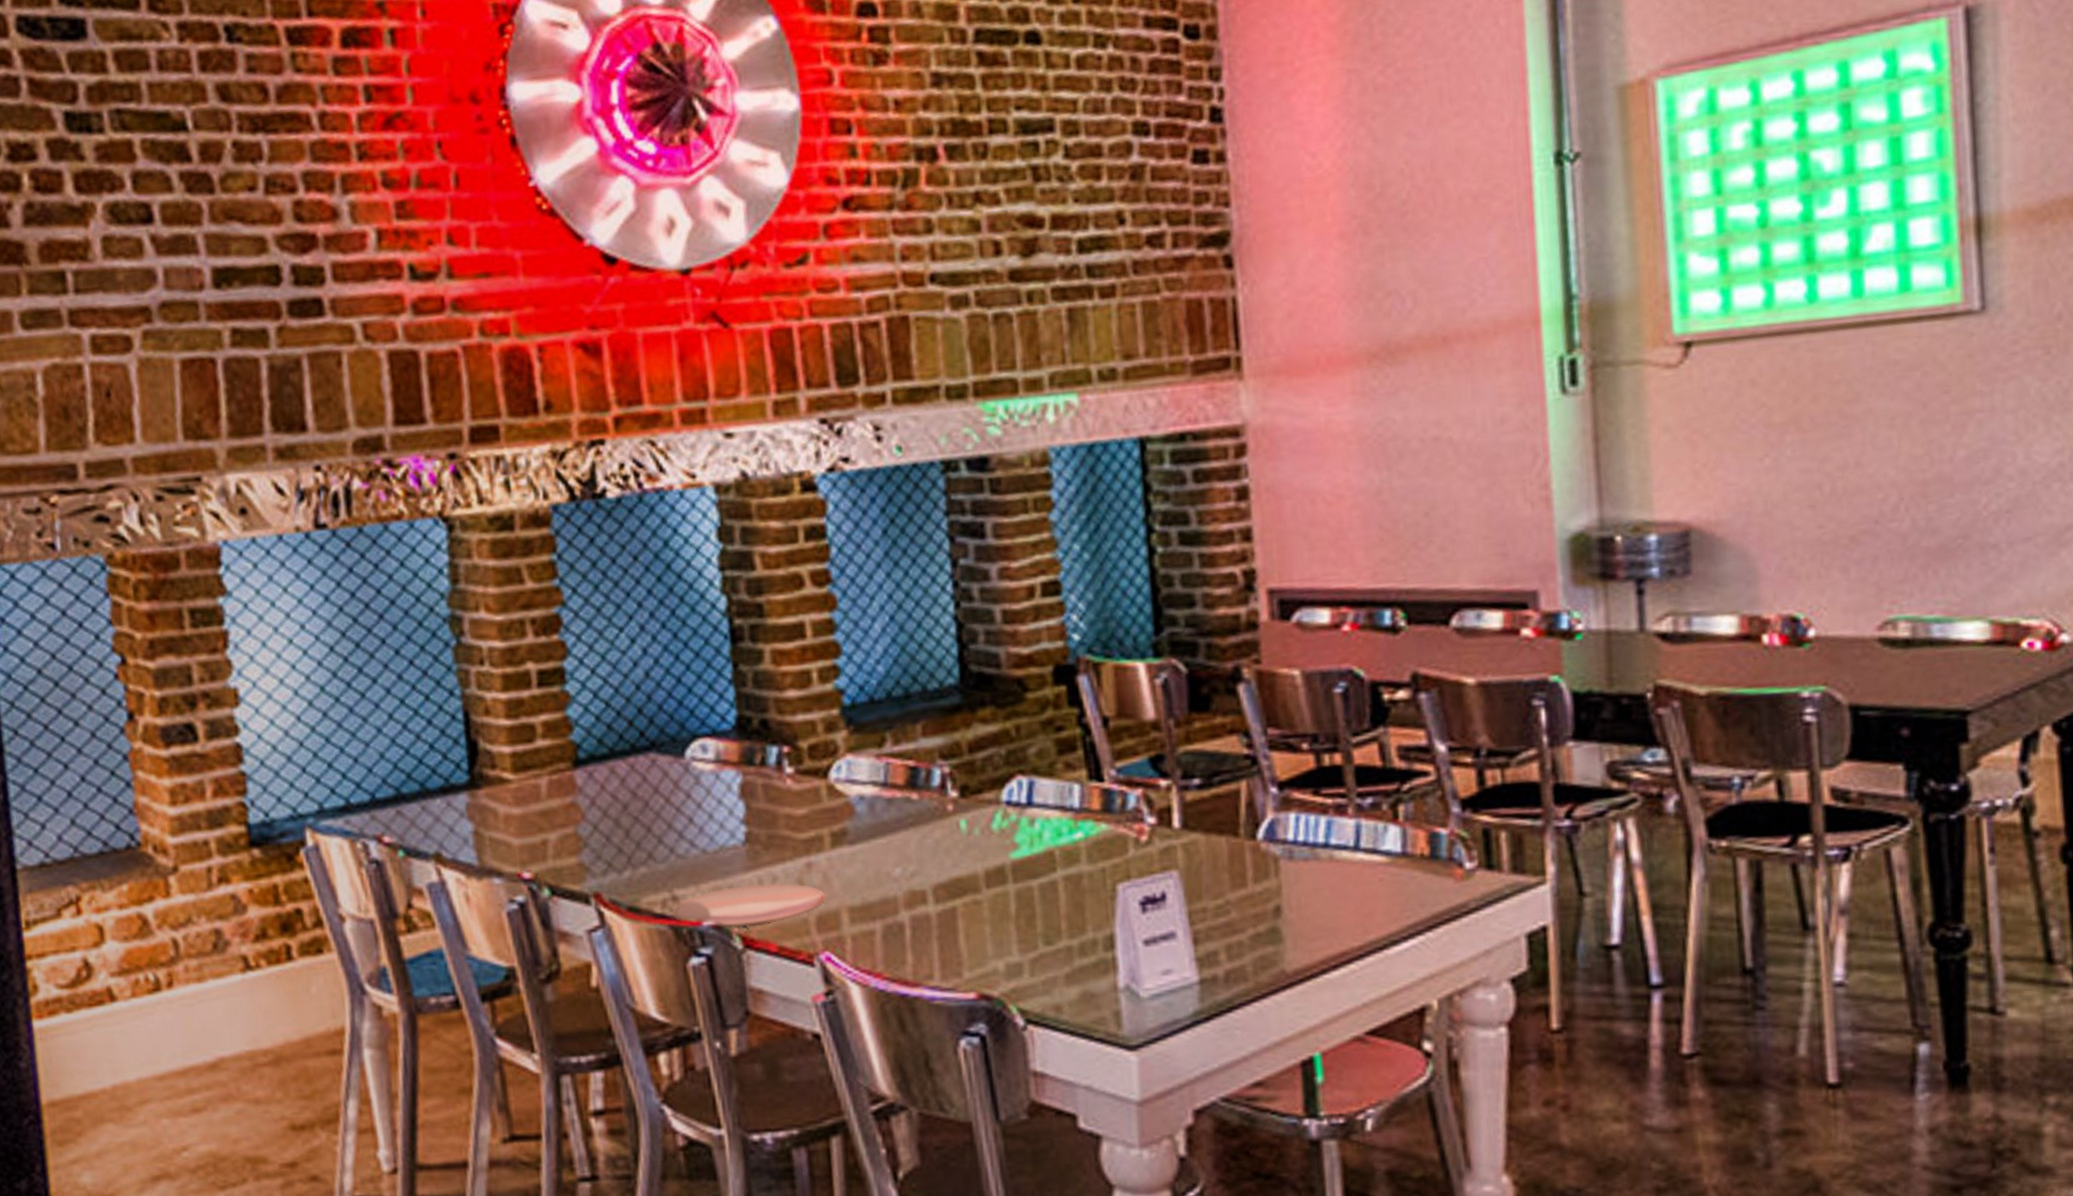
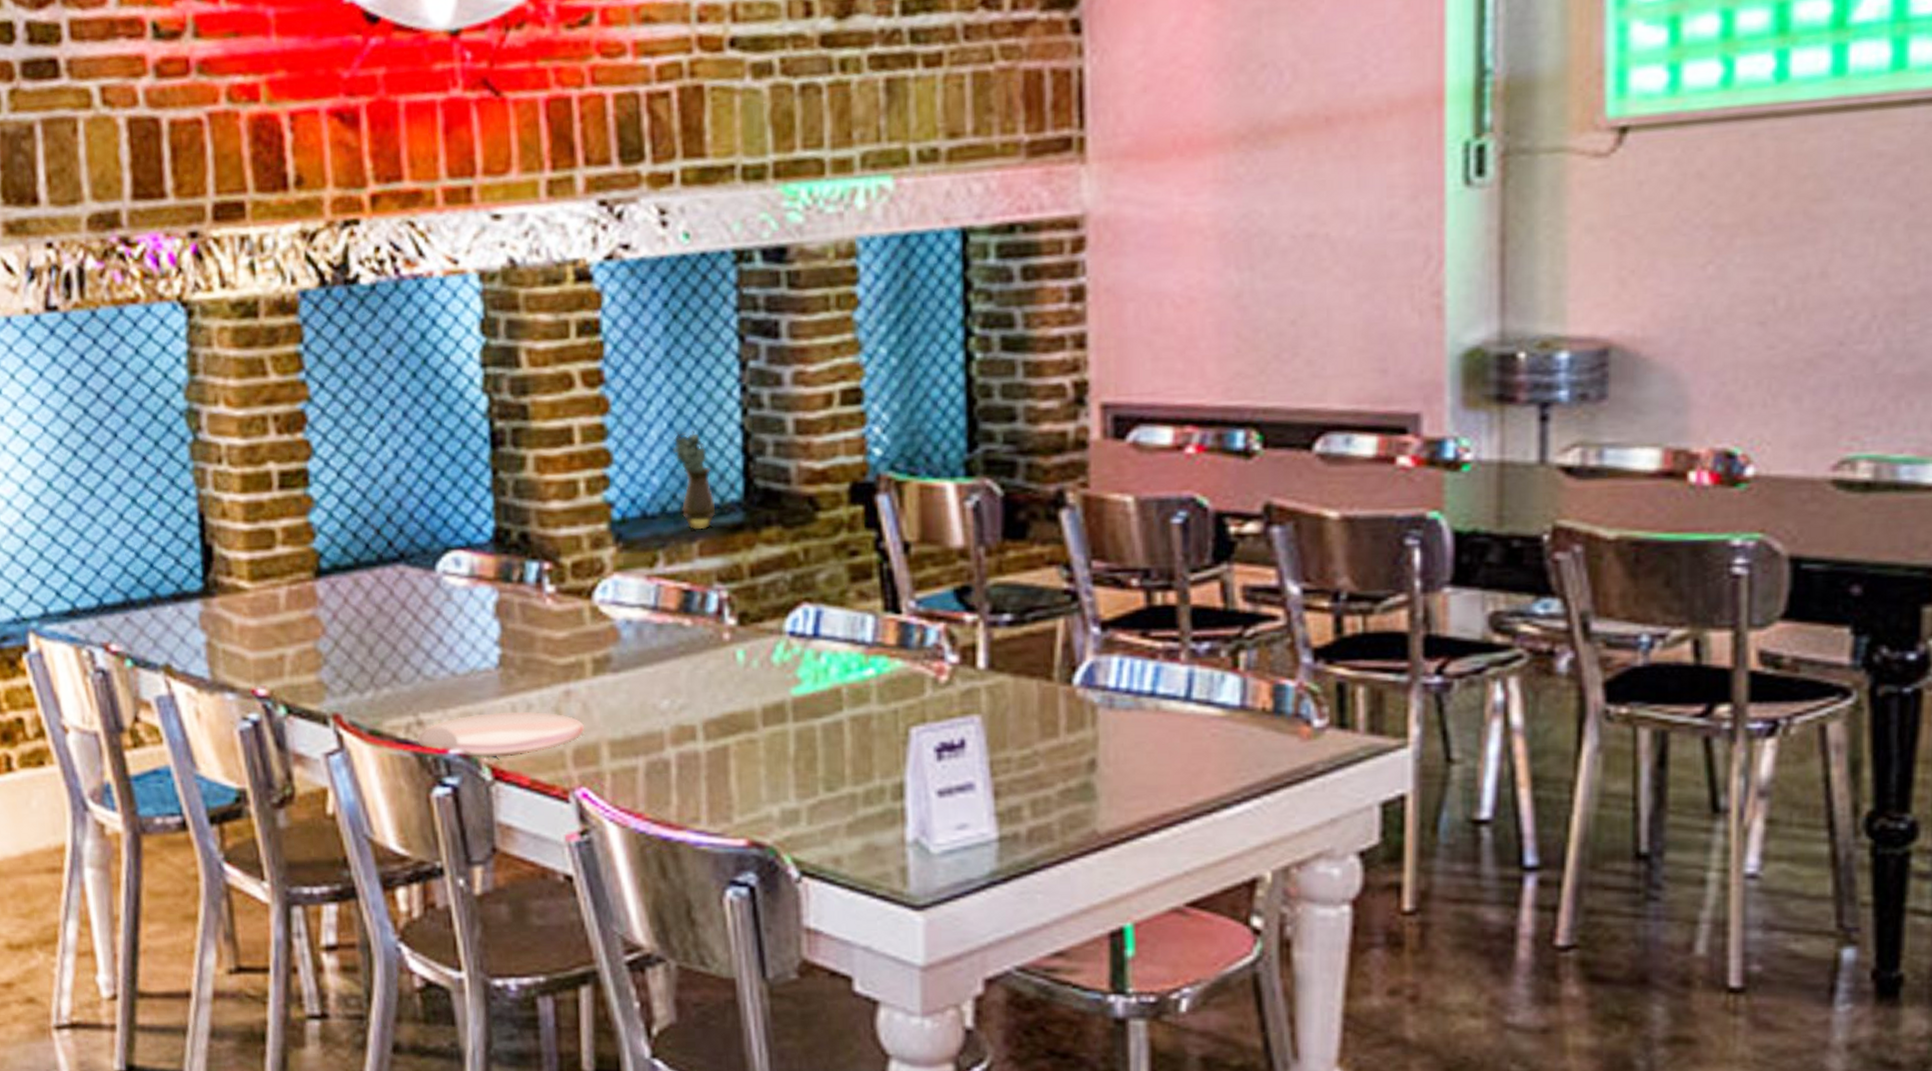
vase: none [895,623,935,711] -> present [673,430,716,529]

